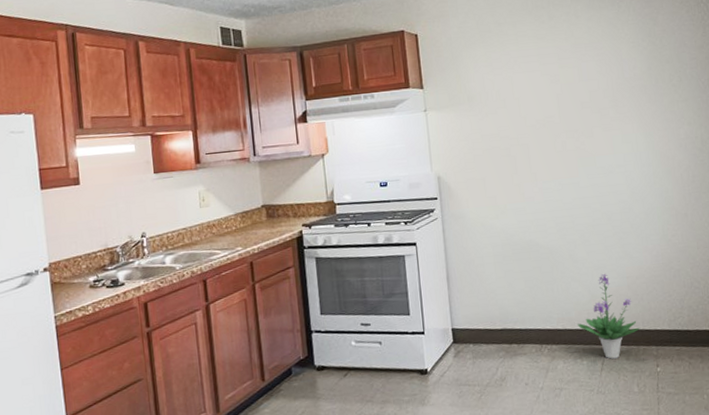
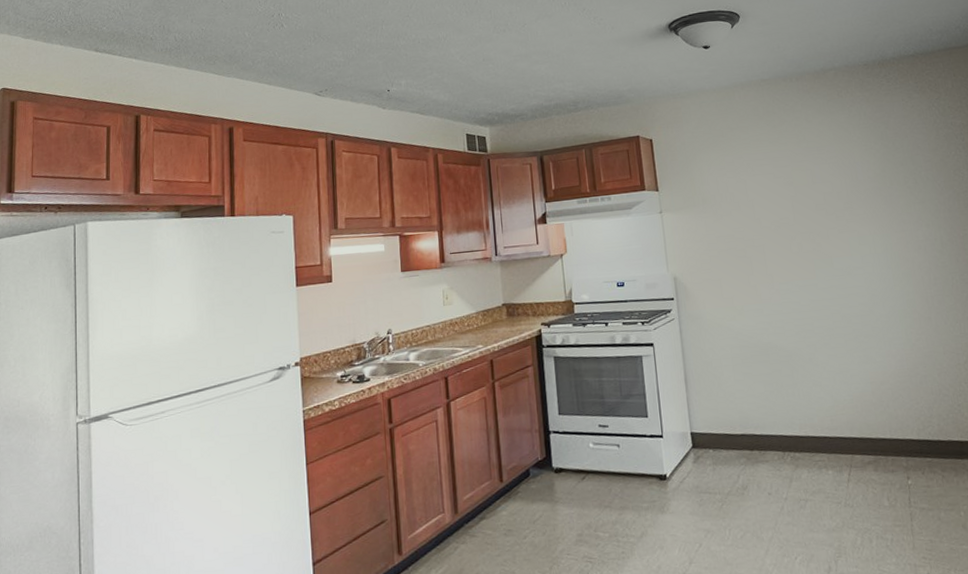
potted plant: present [578,273,641,359] -> none [821,378,888,469]

